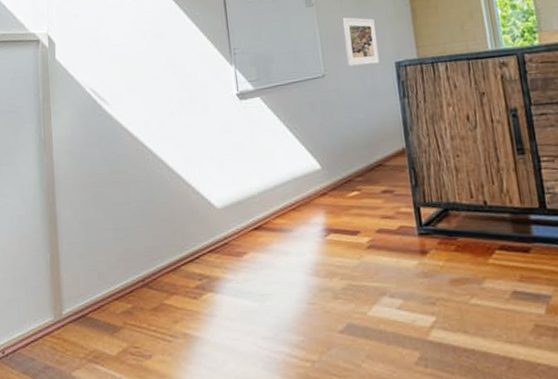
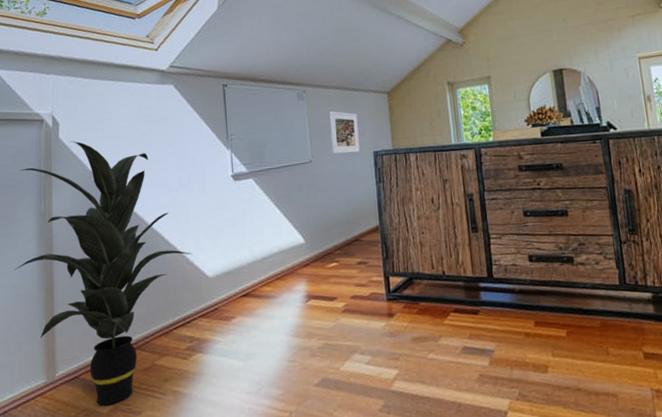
indoor plant: none [17,61,199,348] -> present [14,141,193,406]

